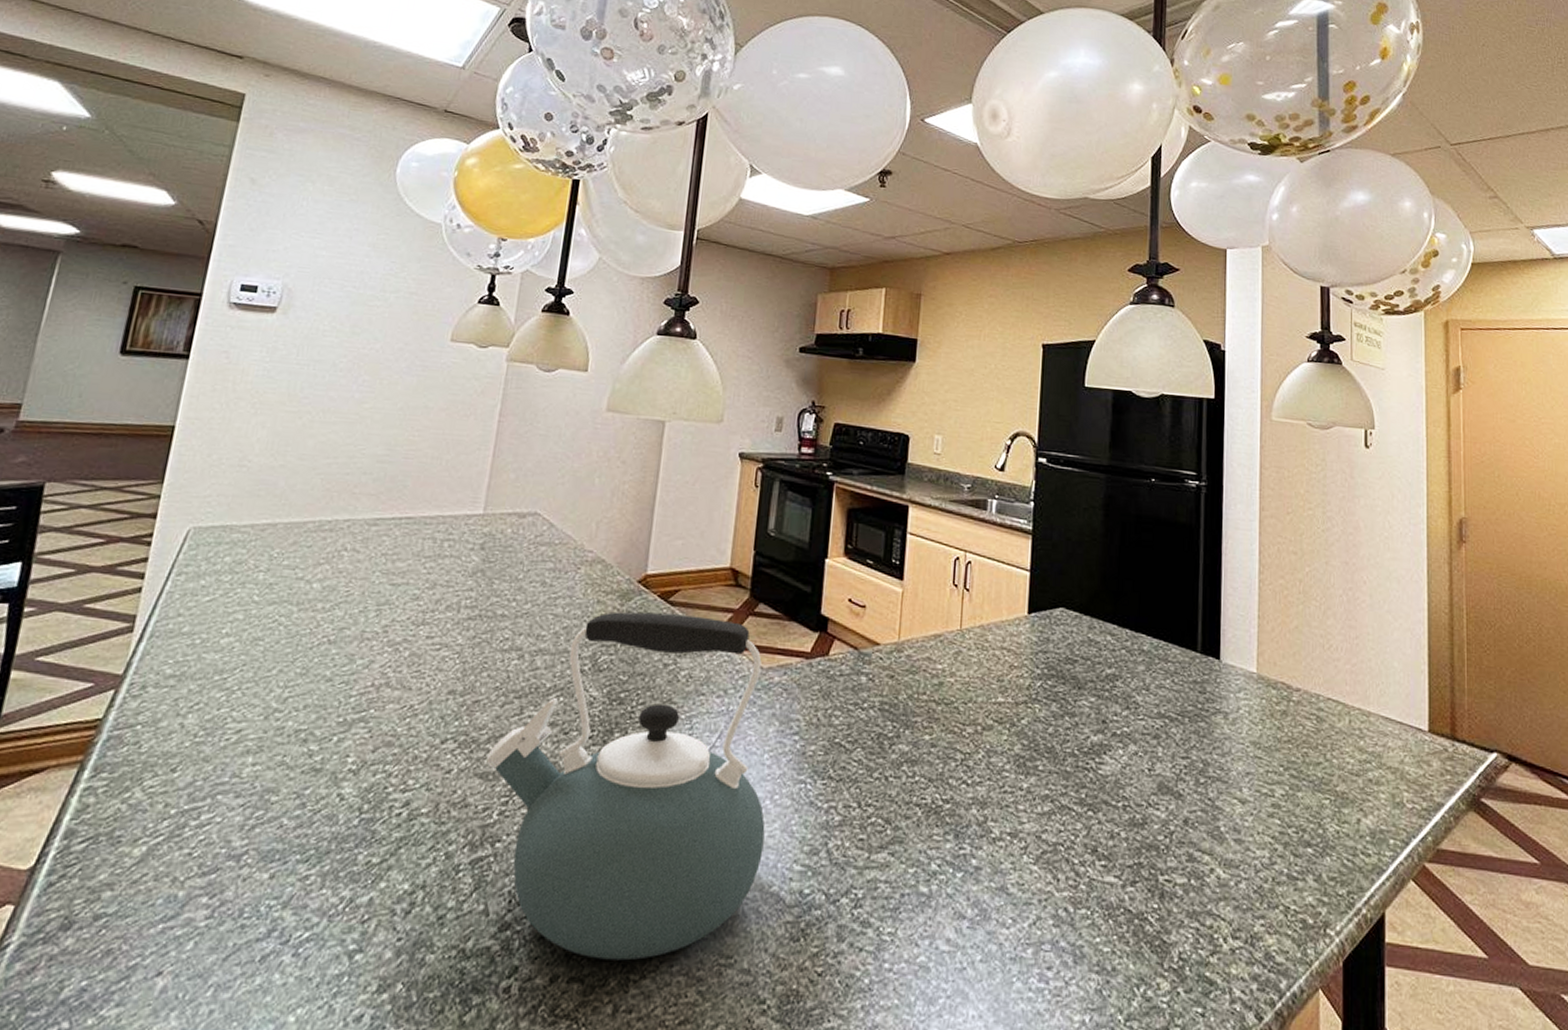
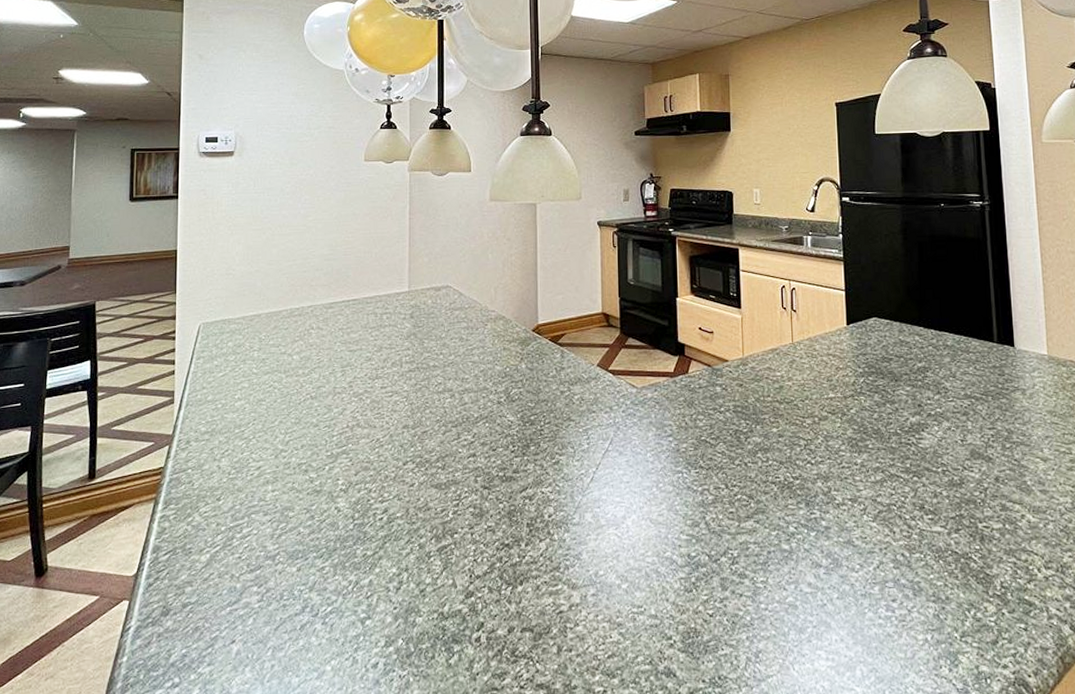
kettle: present [486,611,765,961] -> none [438,352,656,614]

